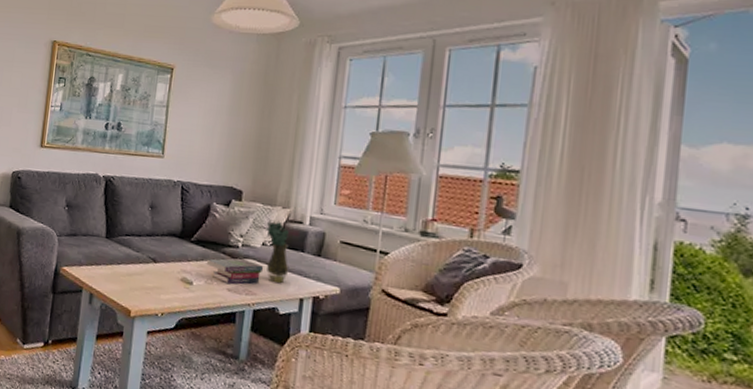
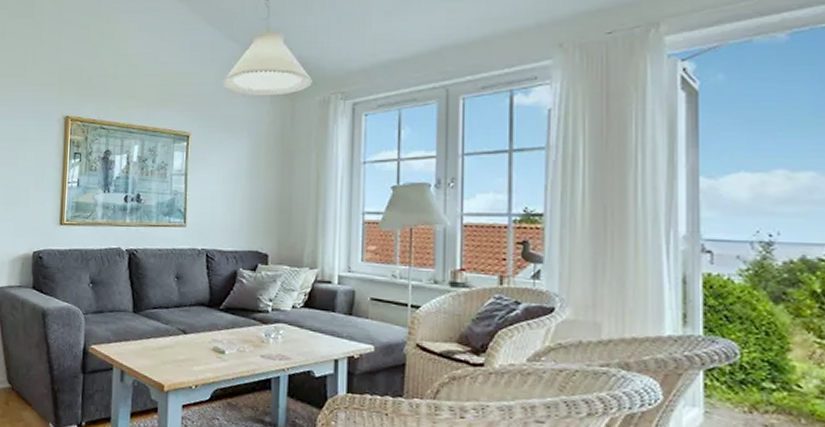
books: present [206,258,264,285] -> none [237,323,296,351]
vase: present [265,218,289,284] -> none [294,280,321,346]

